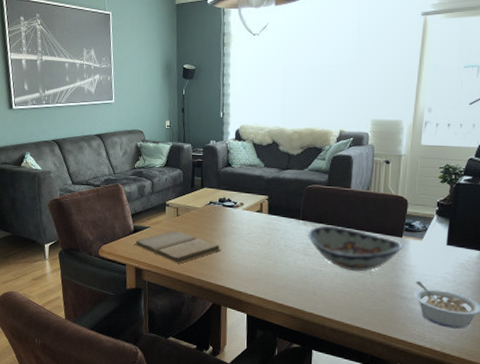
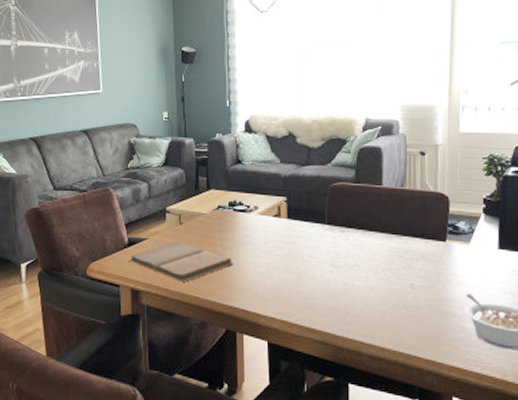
decorative bowl: present [308,226,403,272] -> none [336,230,448,285]

